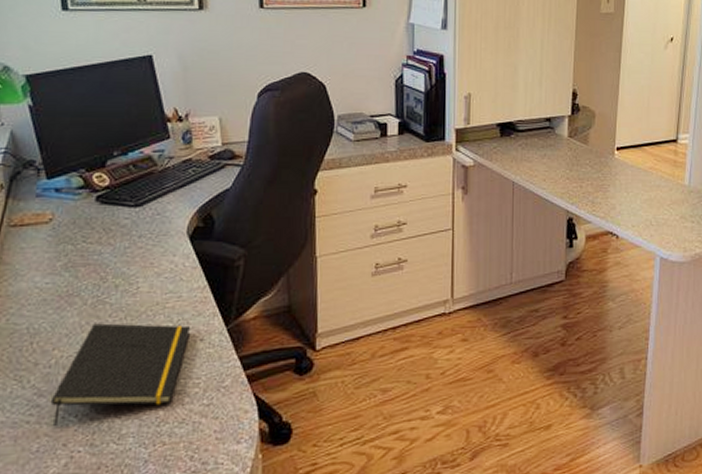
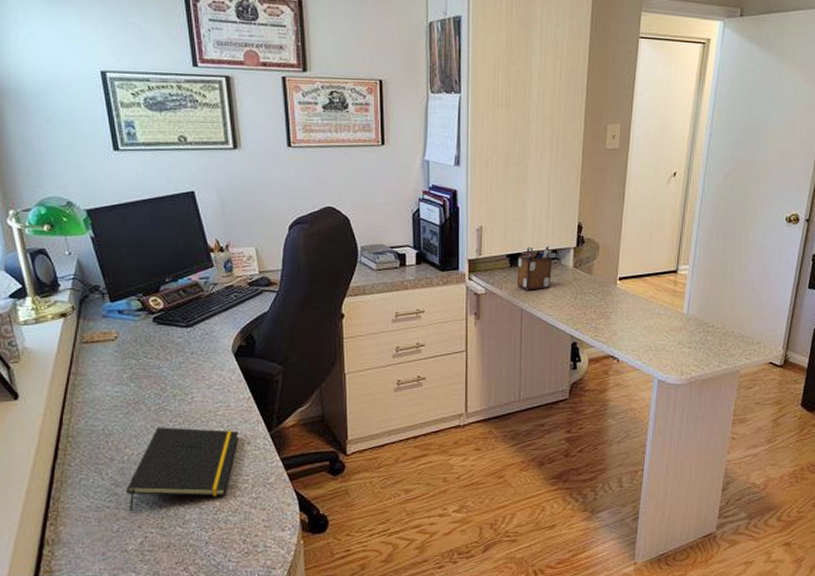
desk organizer: none [508,114,546,162] -> present [516,245,553,290]

